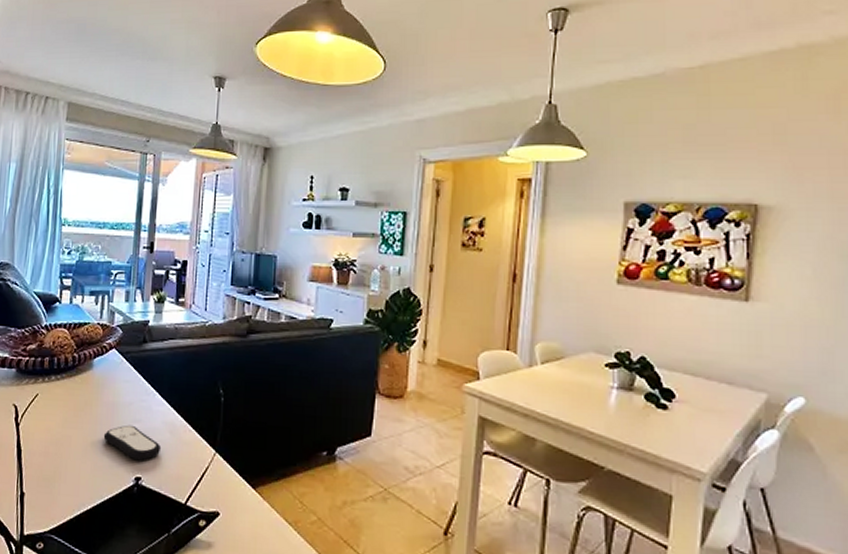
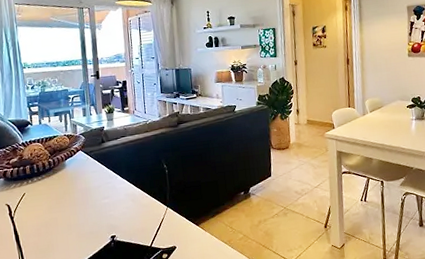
remote control: present [103,424,162,461] -> none [82,201,128,225]

